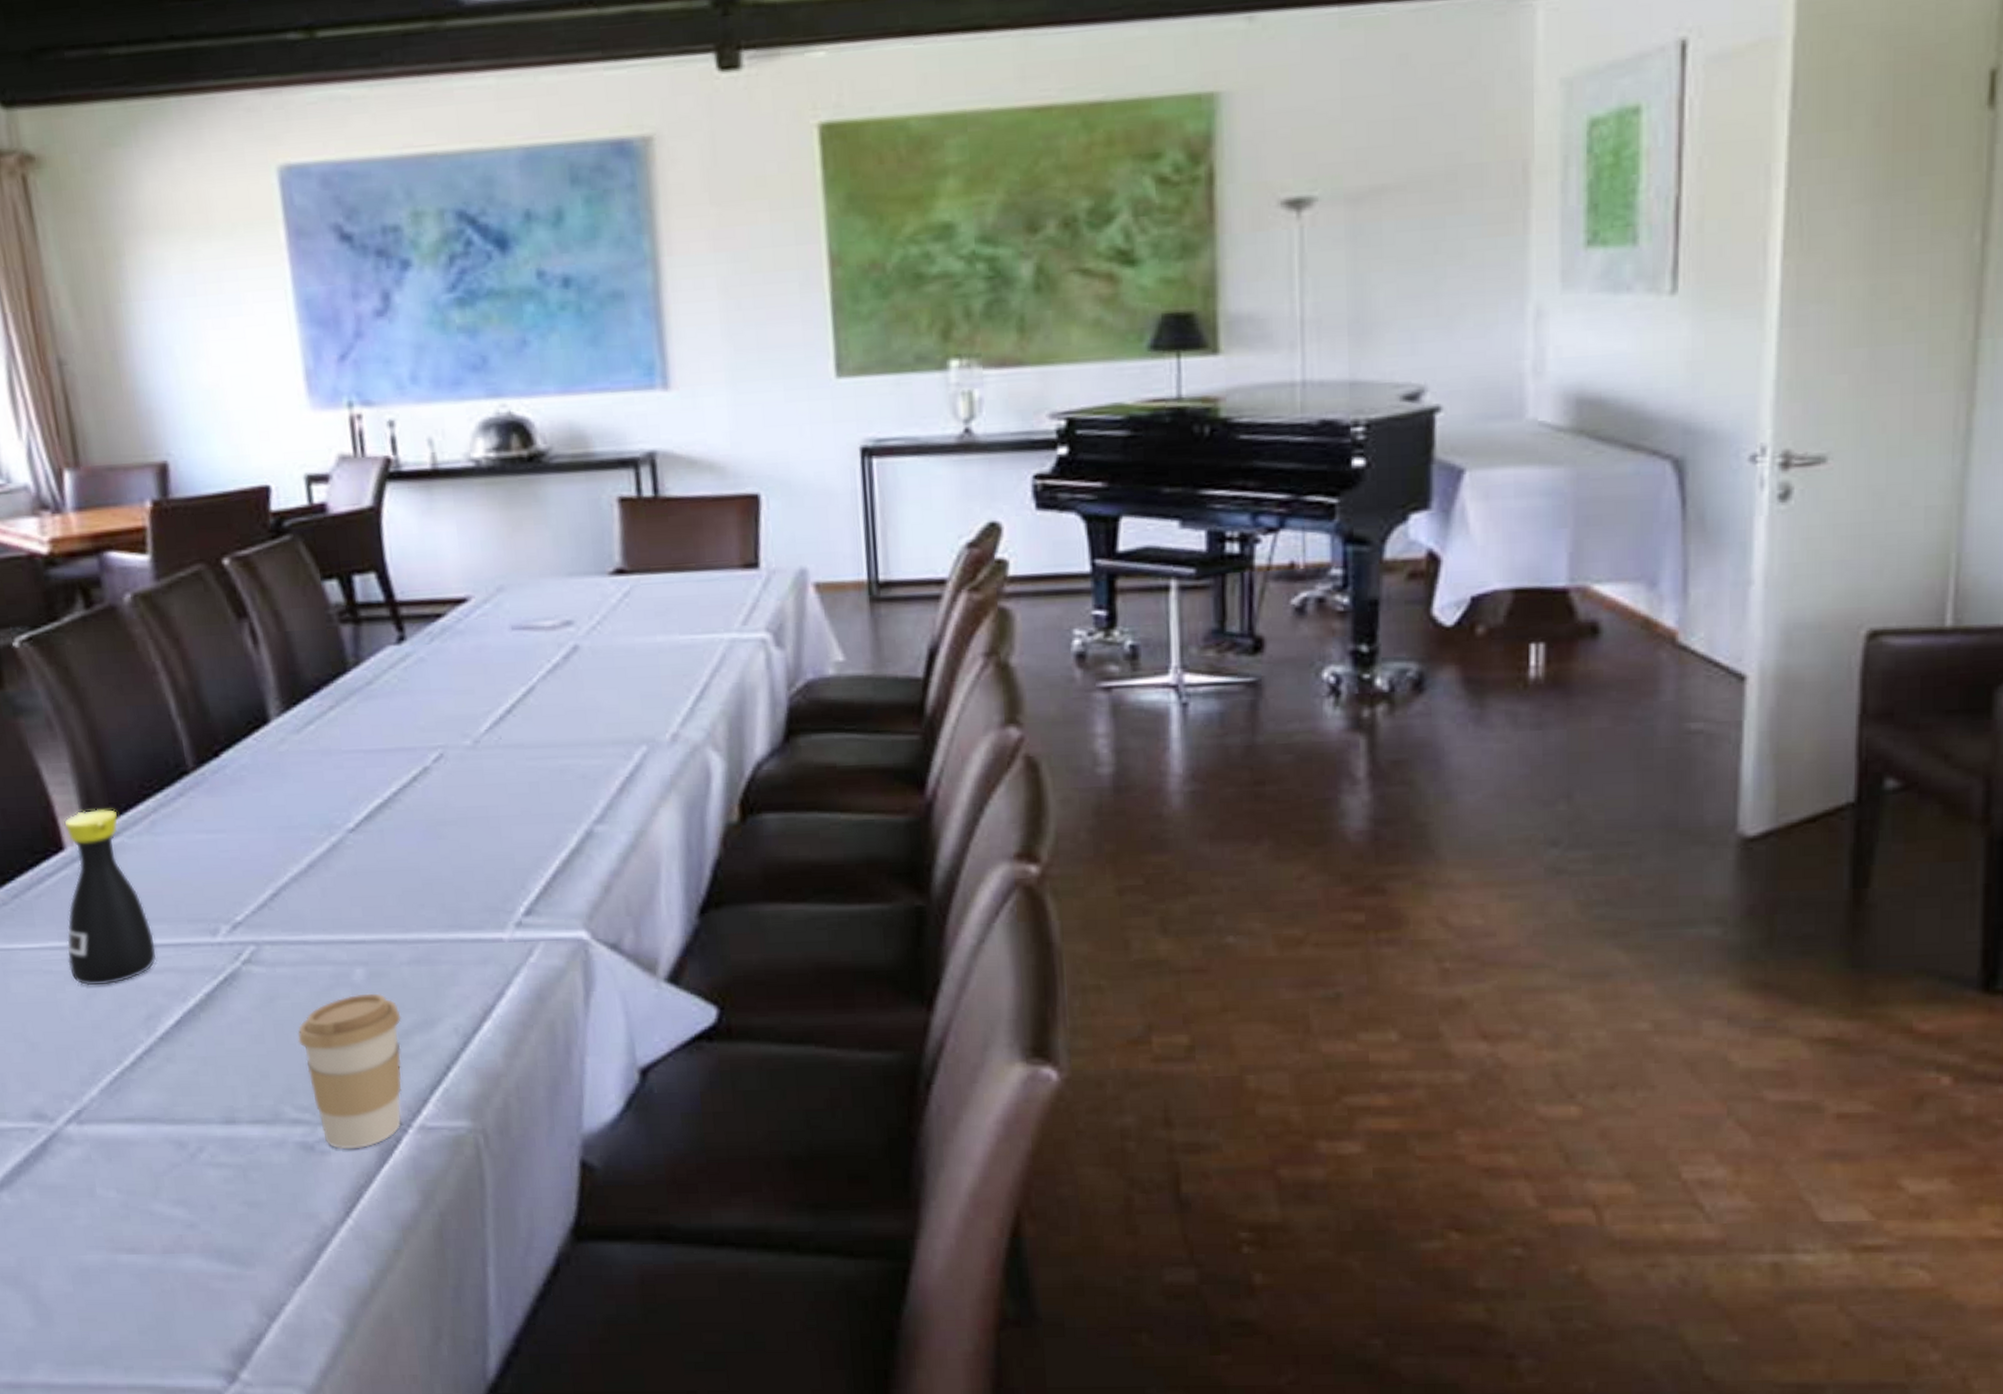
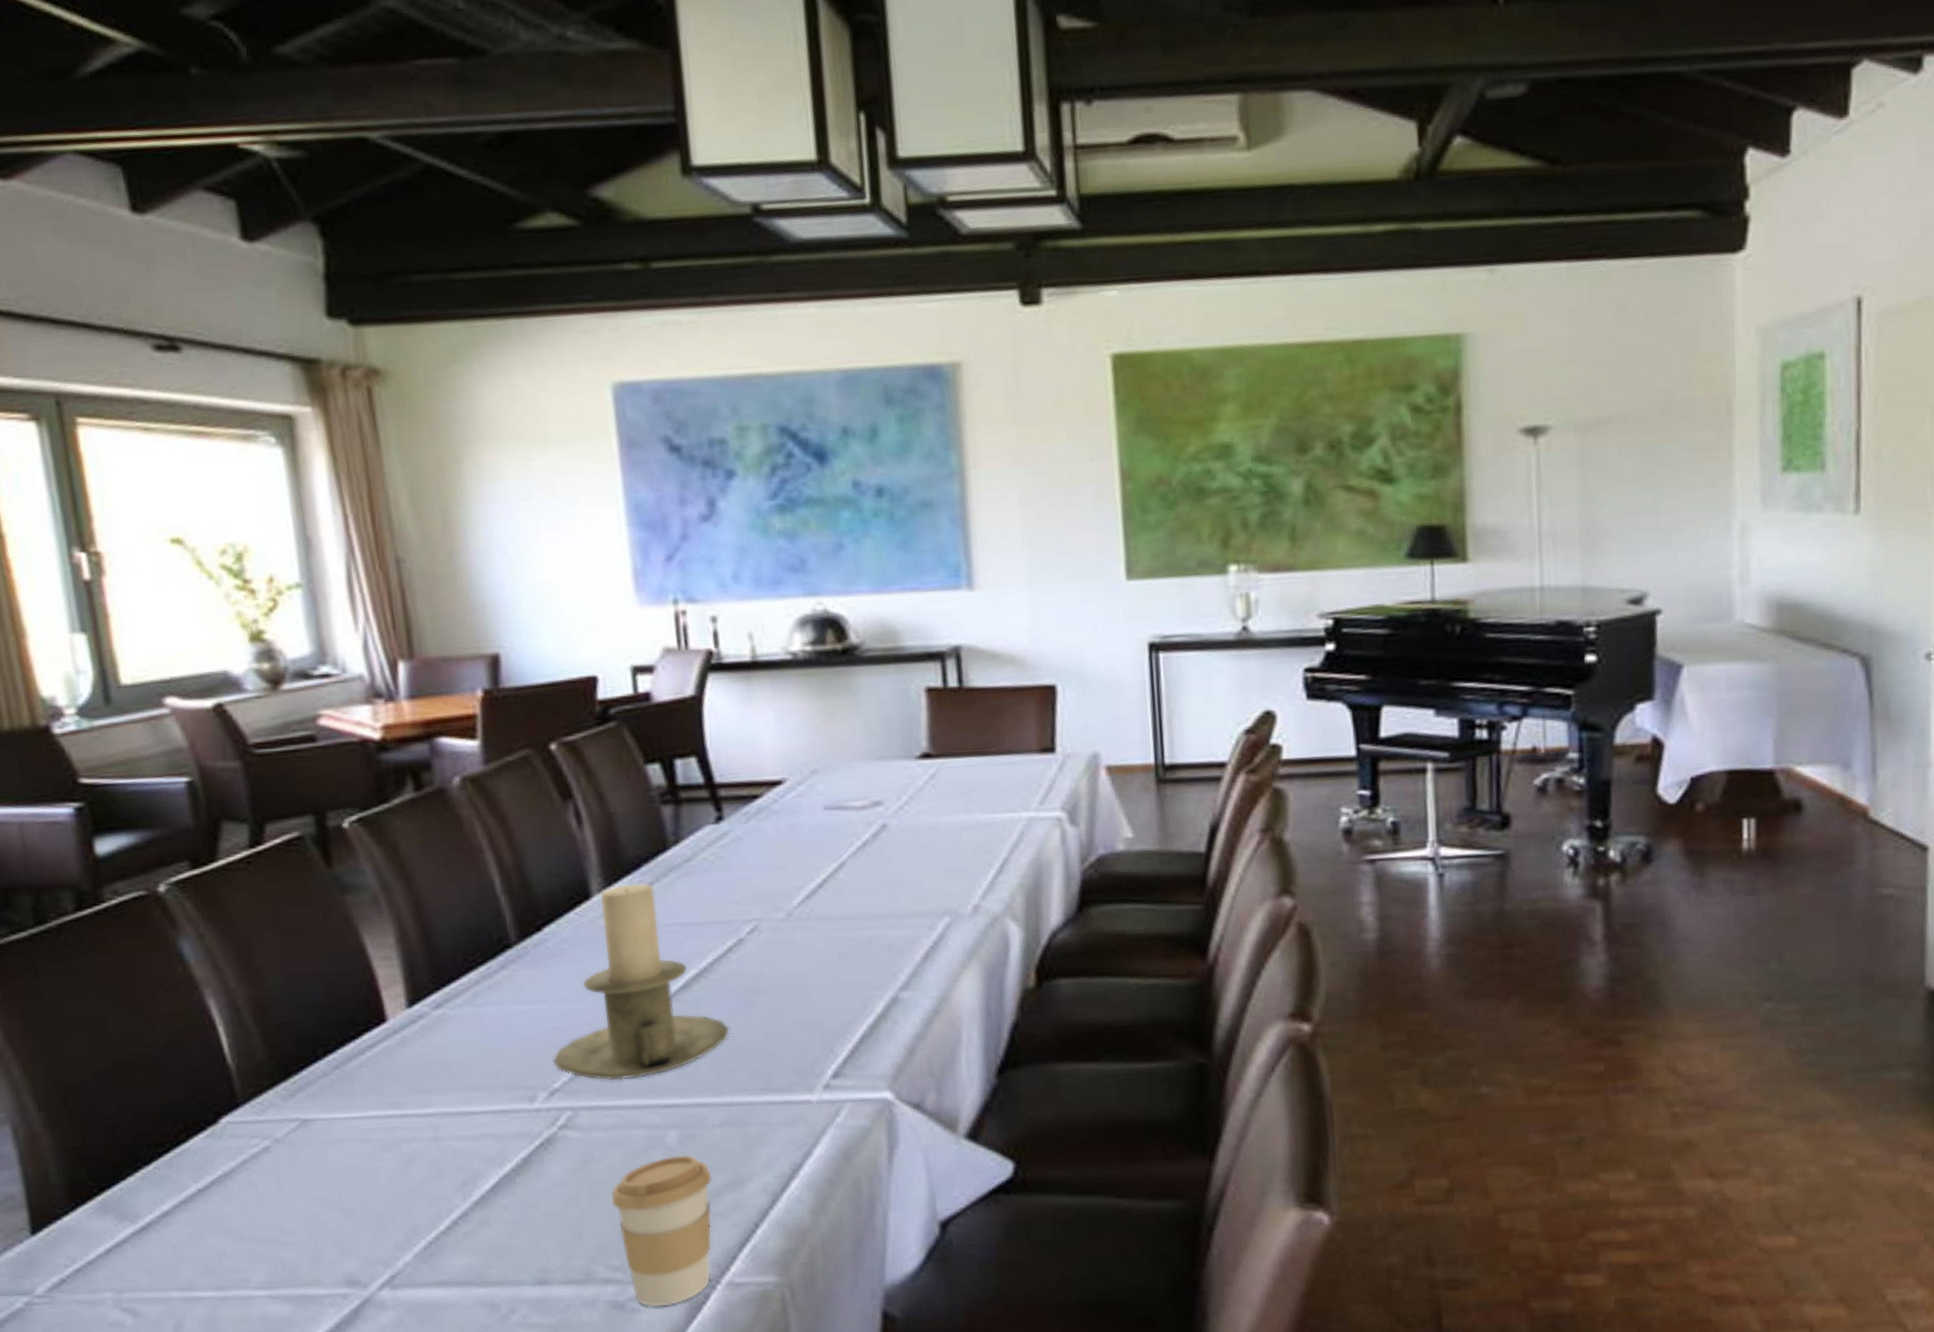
bottle: present [65,809,157,986] -> none [385,982,475,1153]
candle holder: none [234,707,417,915] -> present [553,883,730,1081]

